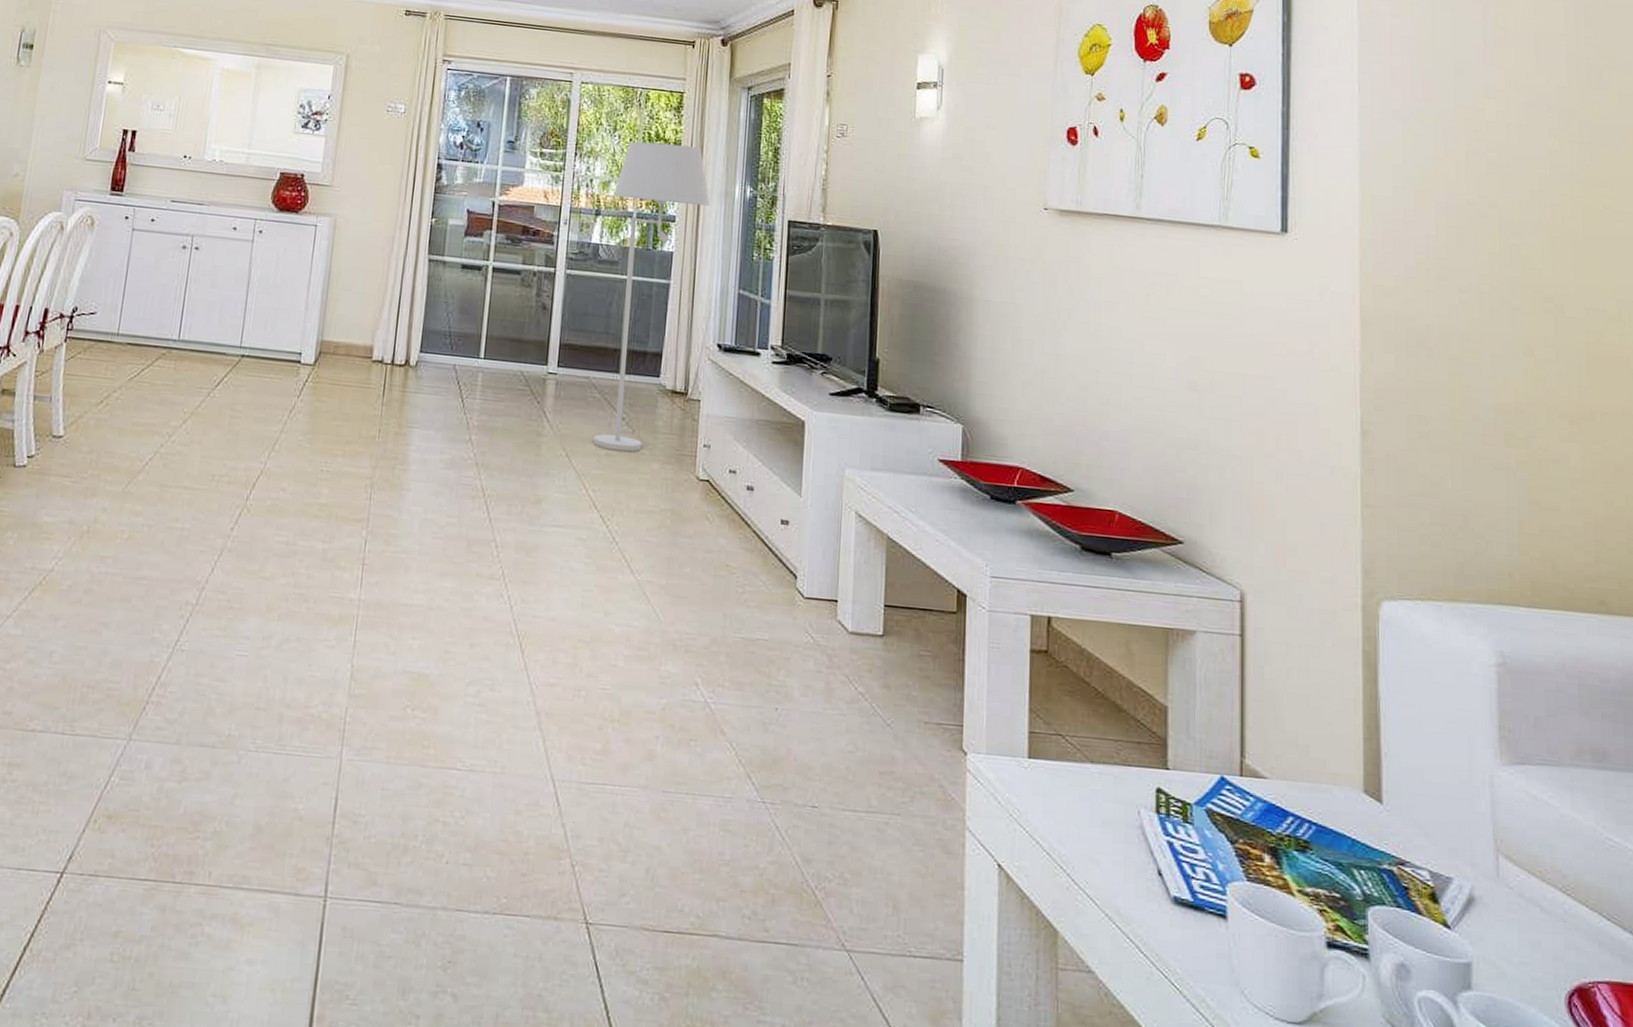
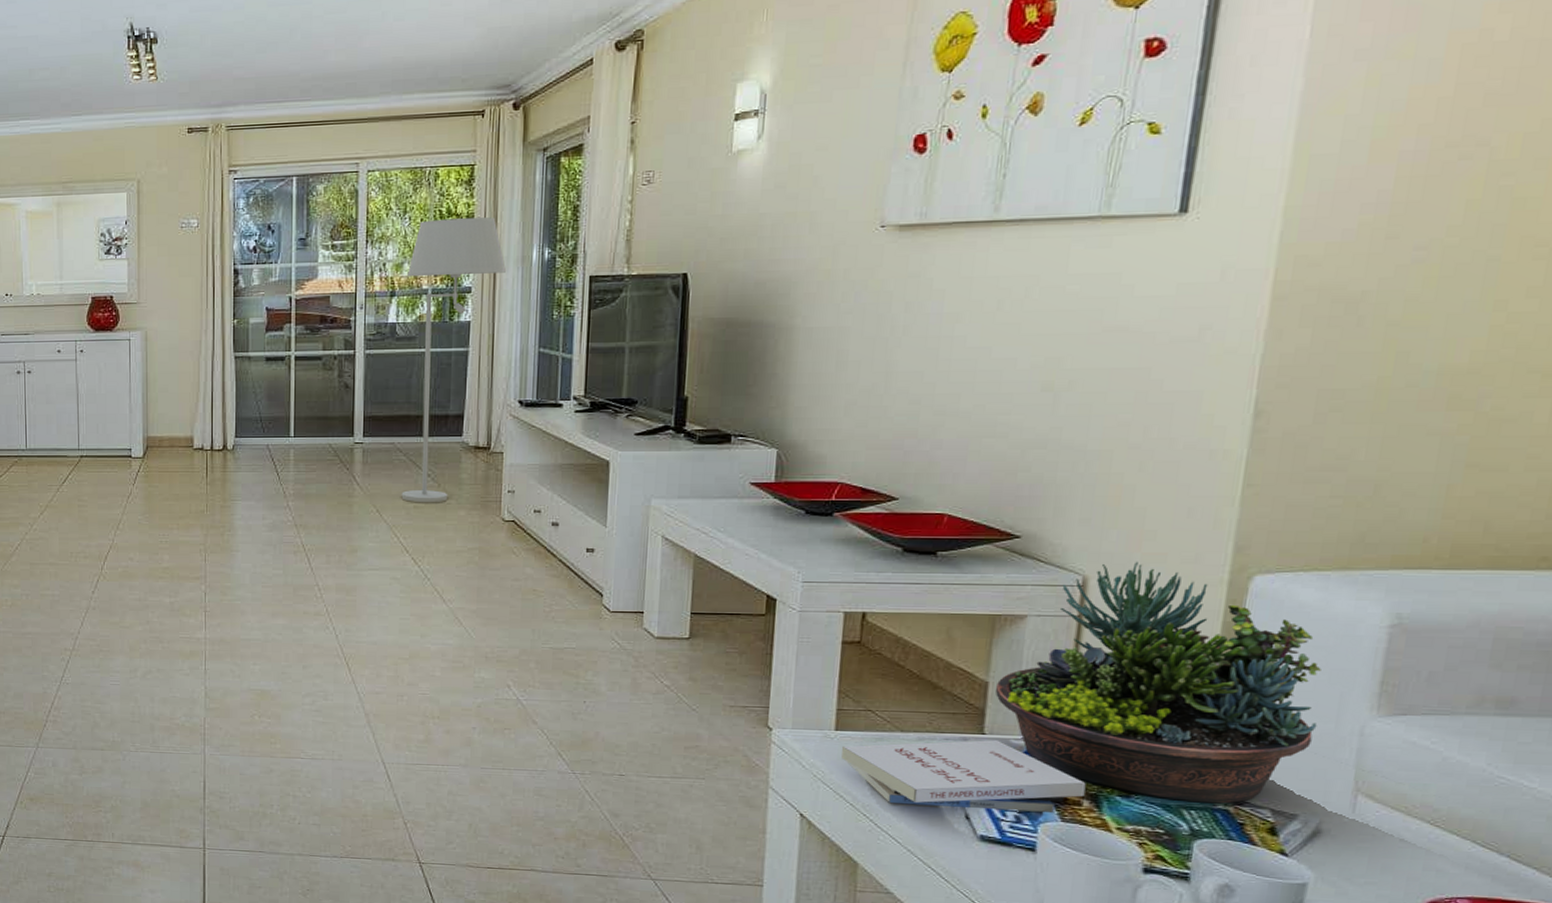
books: none [1036,776,1265,869] -> present [841,739,1086,812]
succulent planter: none [1174,577,1455,863] -> present [995,561,1321,804]

